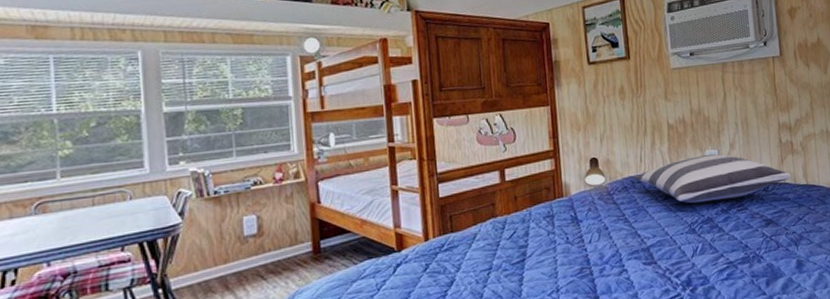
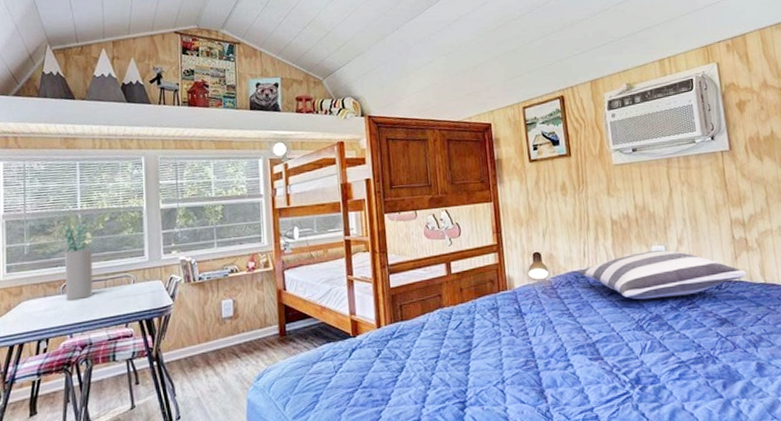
vase: none [35,124,77,223] -> present [64,218,93,301]

